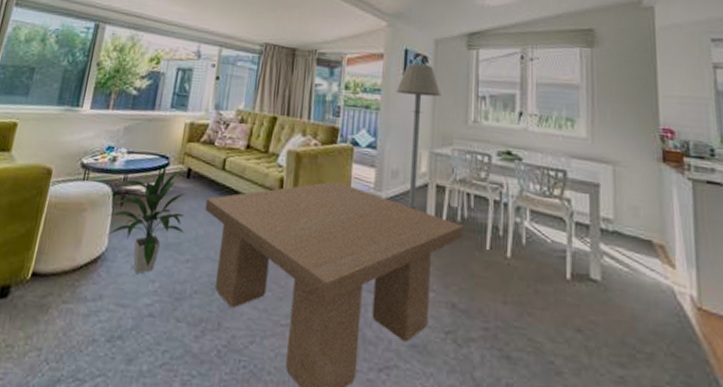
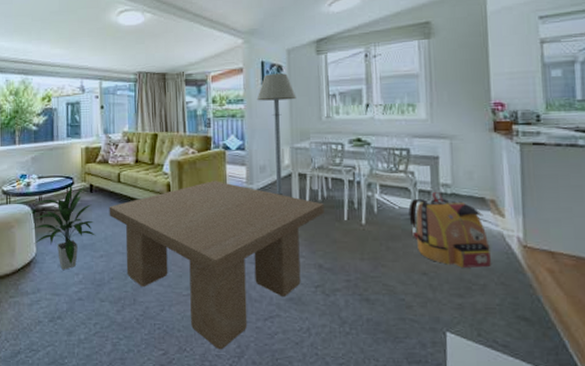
backpack: none [563,226,659,331] -> present [408,191,491,268]

